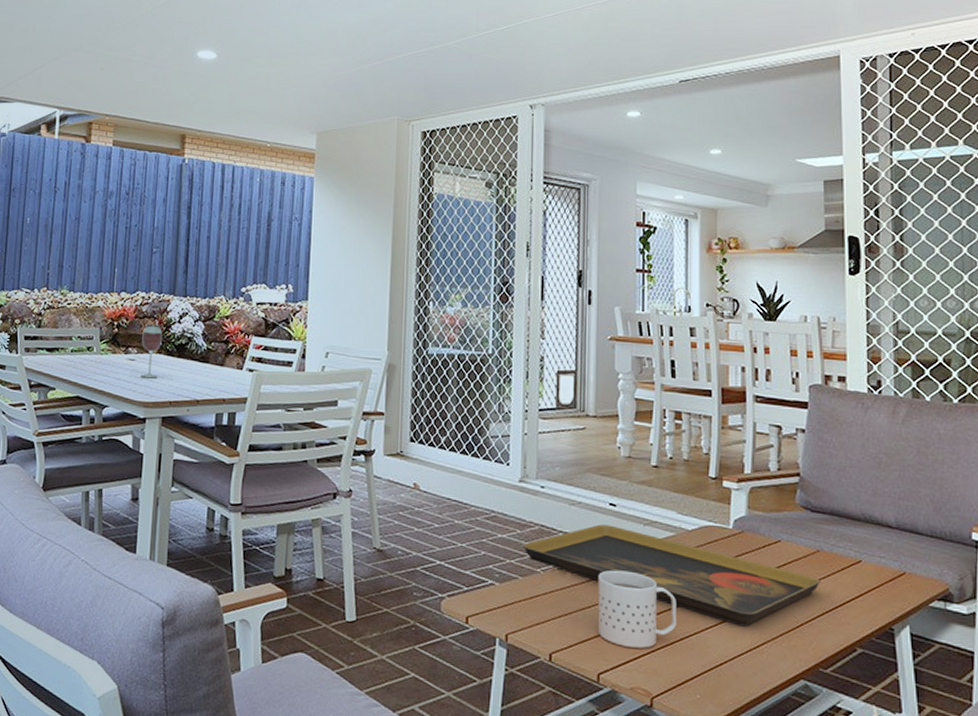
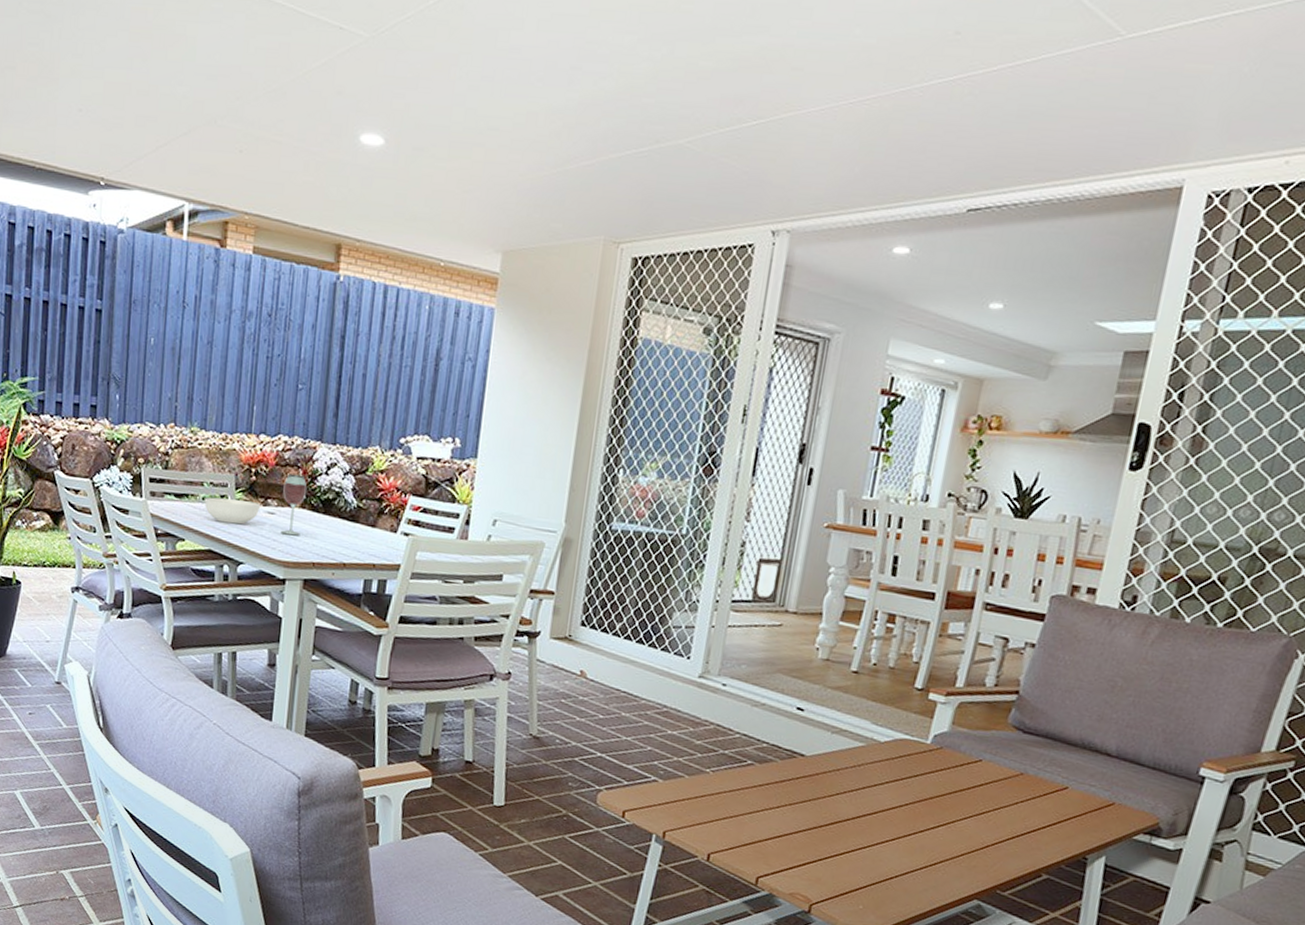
bowl: none [72,349,123,372] -> present [204,497,261,525]
decorative tray: present [523,524,821,627] -> none [694,728,1018,844]
mug: present [597,570,678,649] -> none [763,776,854,857]

